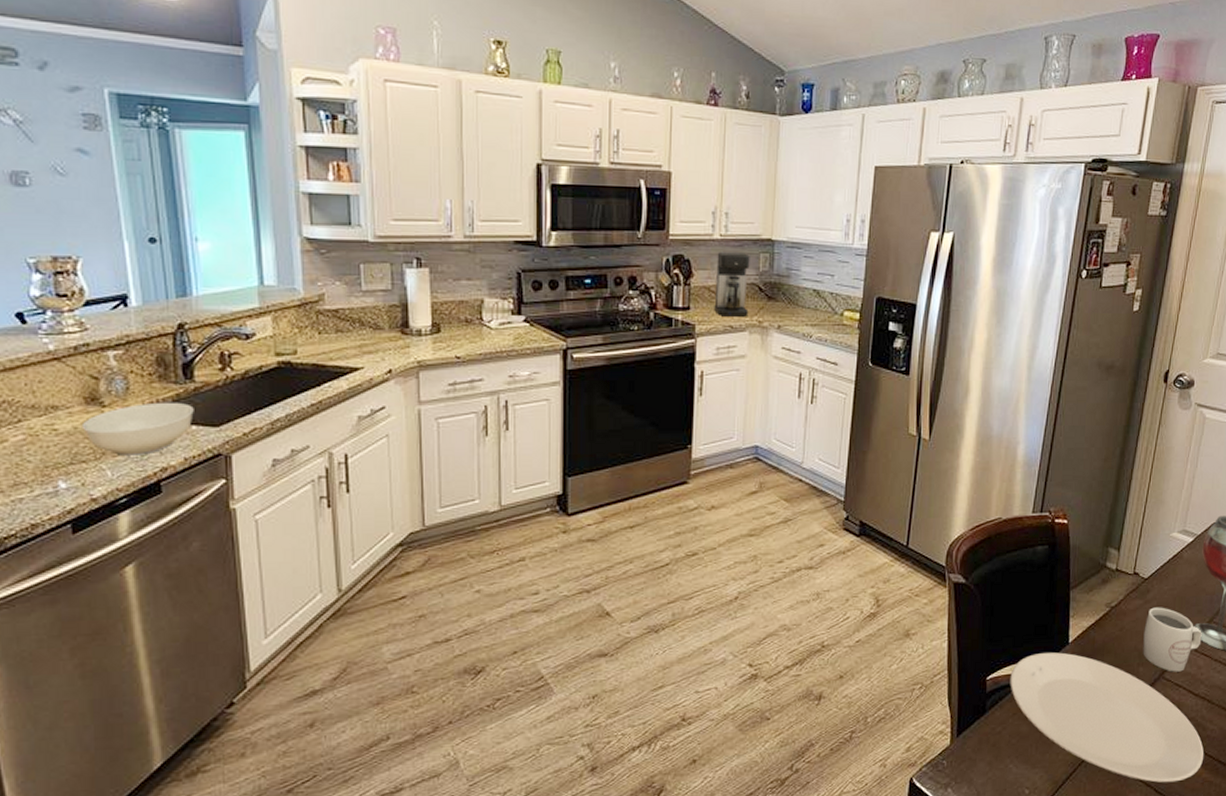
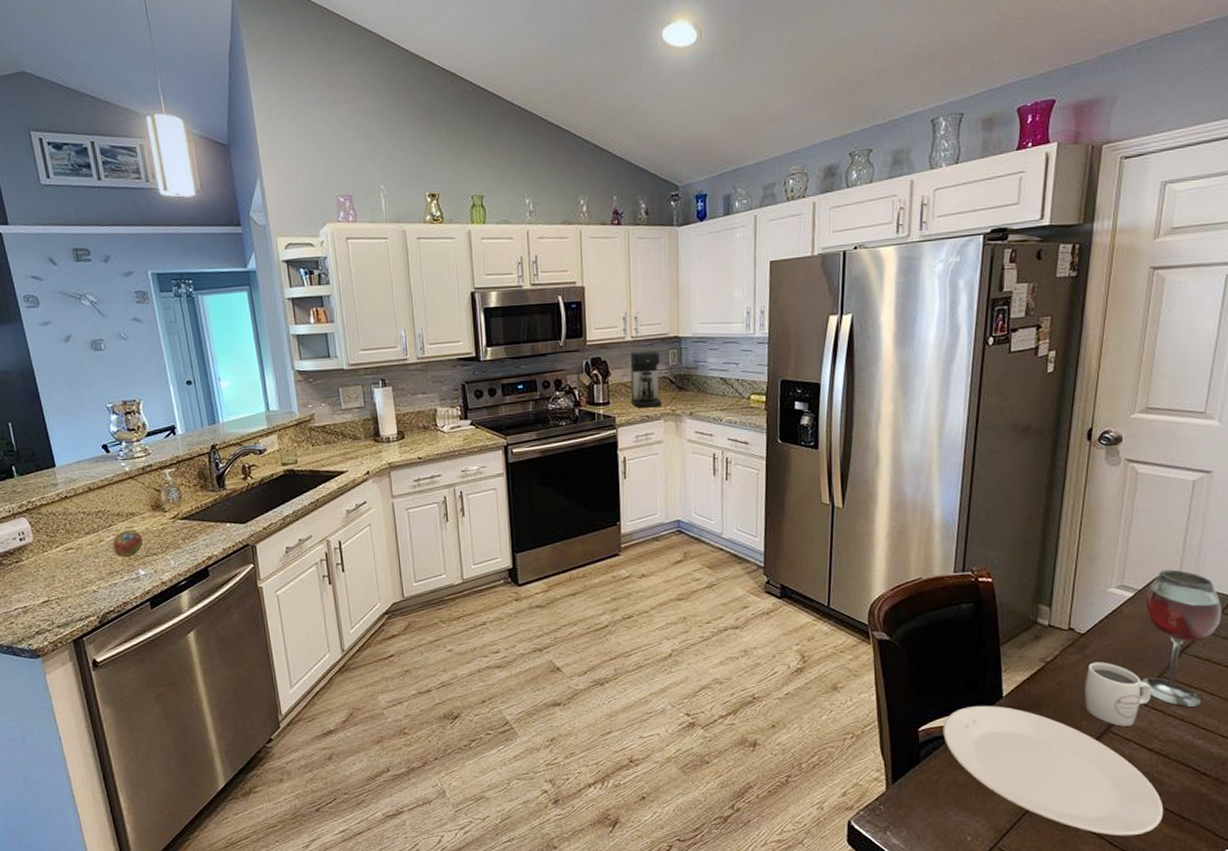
fruit: none [20,429,68,465] -> present [112,530,144,558]
bowl: present [81,402,194,456] -> none [151,505,228,549]

